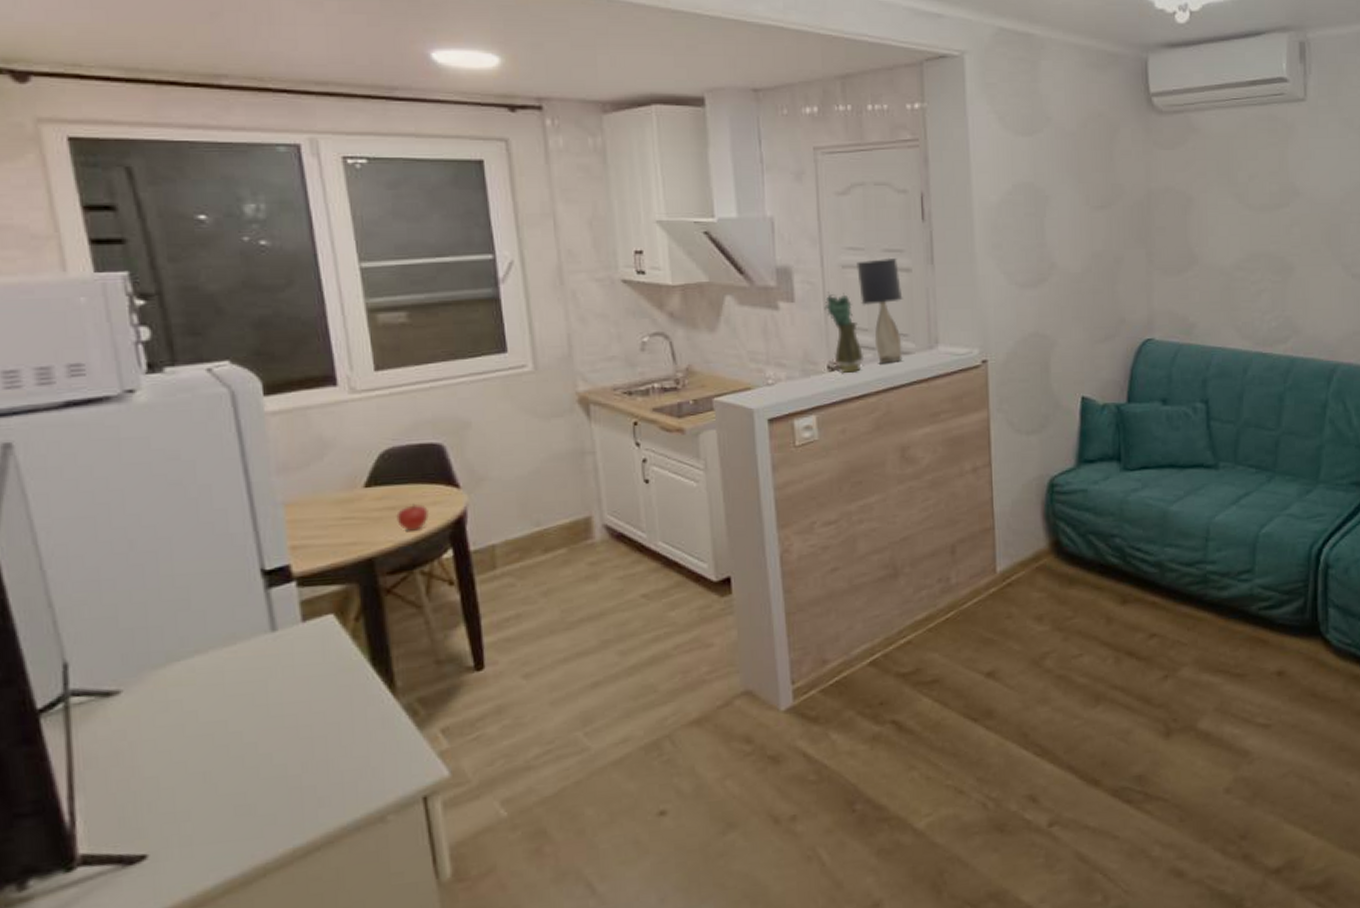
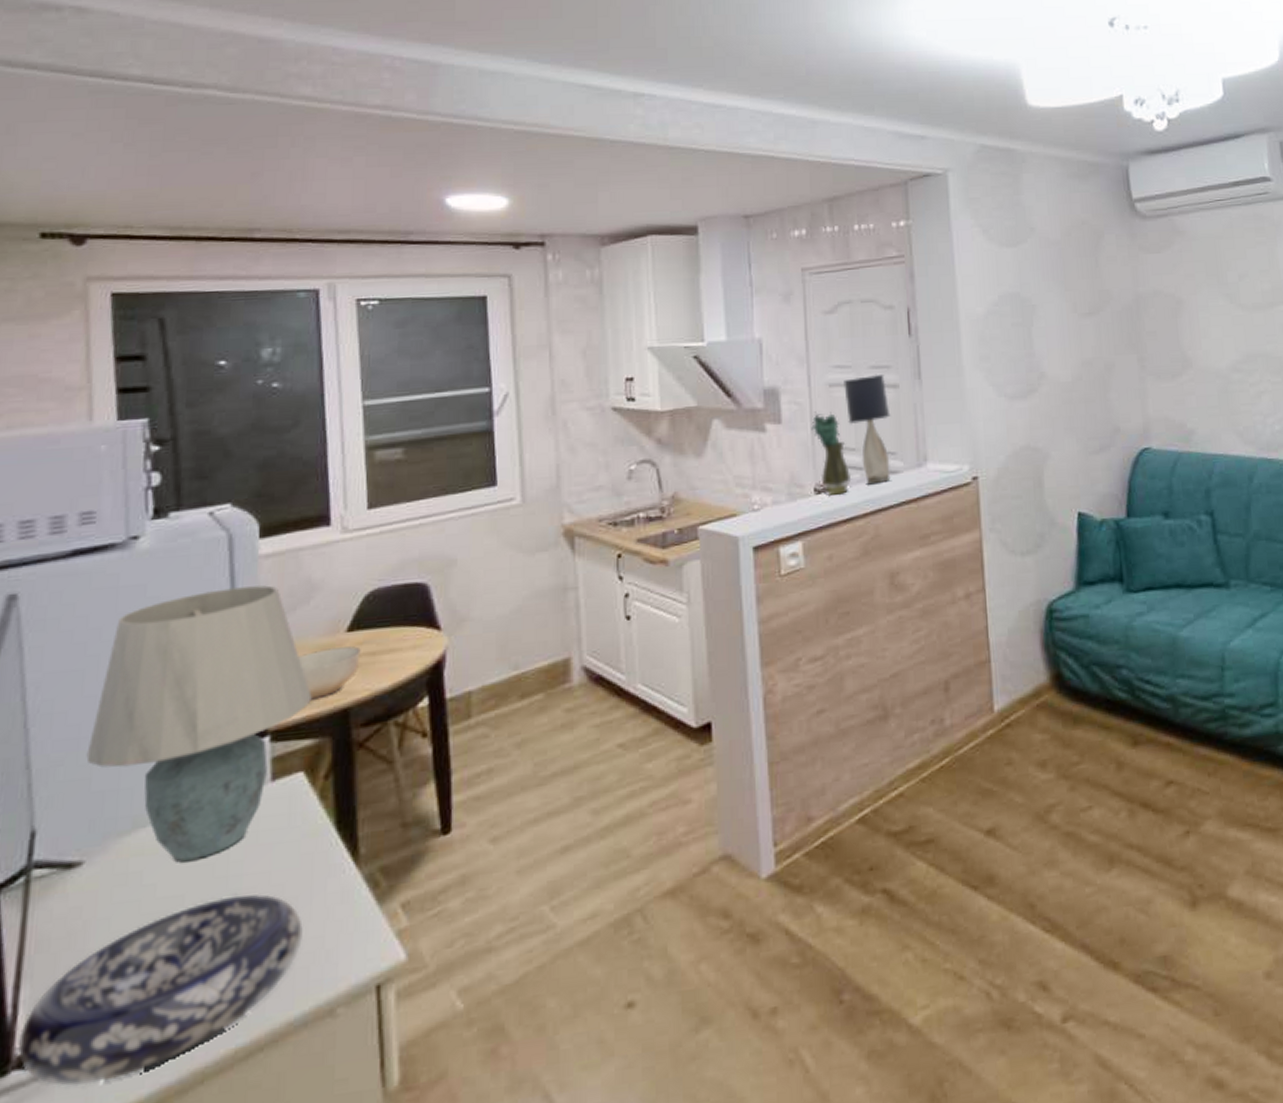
decorative bowl: none [79,720,348,880] -> present [17,894,303,1087]
table lamp: none [109,441,335,692] -> present [86,585,312,862]
bowl: none [316,501,381,549] -> present [298,646,361,700]
fruit: present [396,503,429,531] -> none [375,648,408,678]

